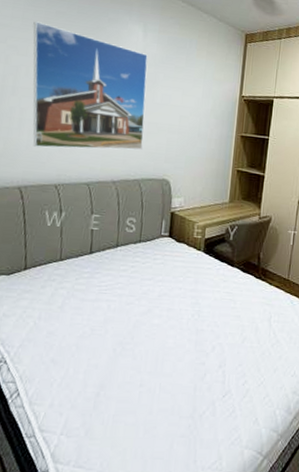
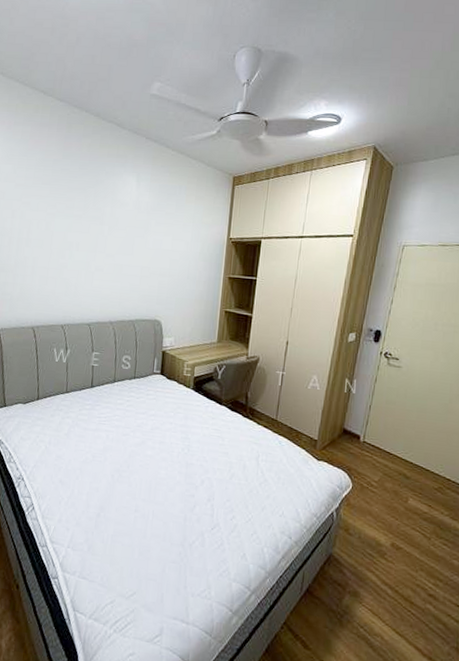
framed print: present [33,21,148,150] -> none [42,179,141,293]

